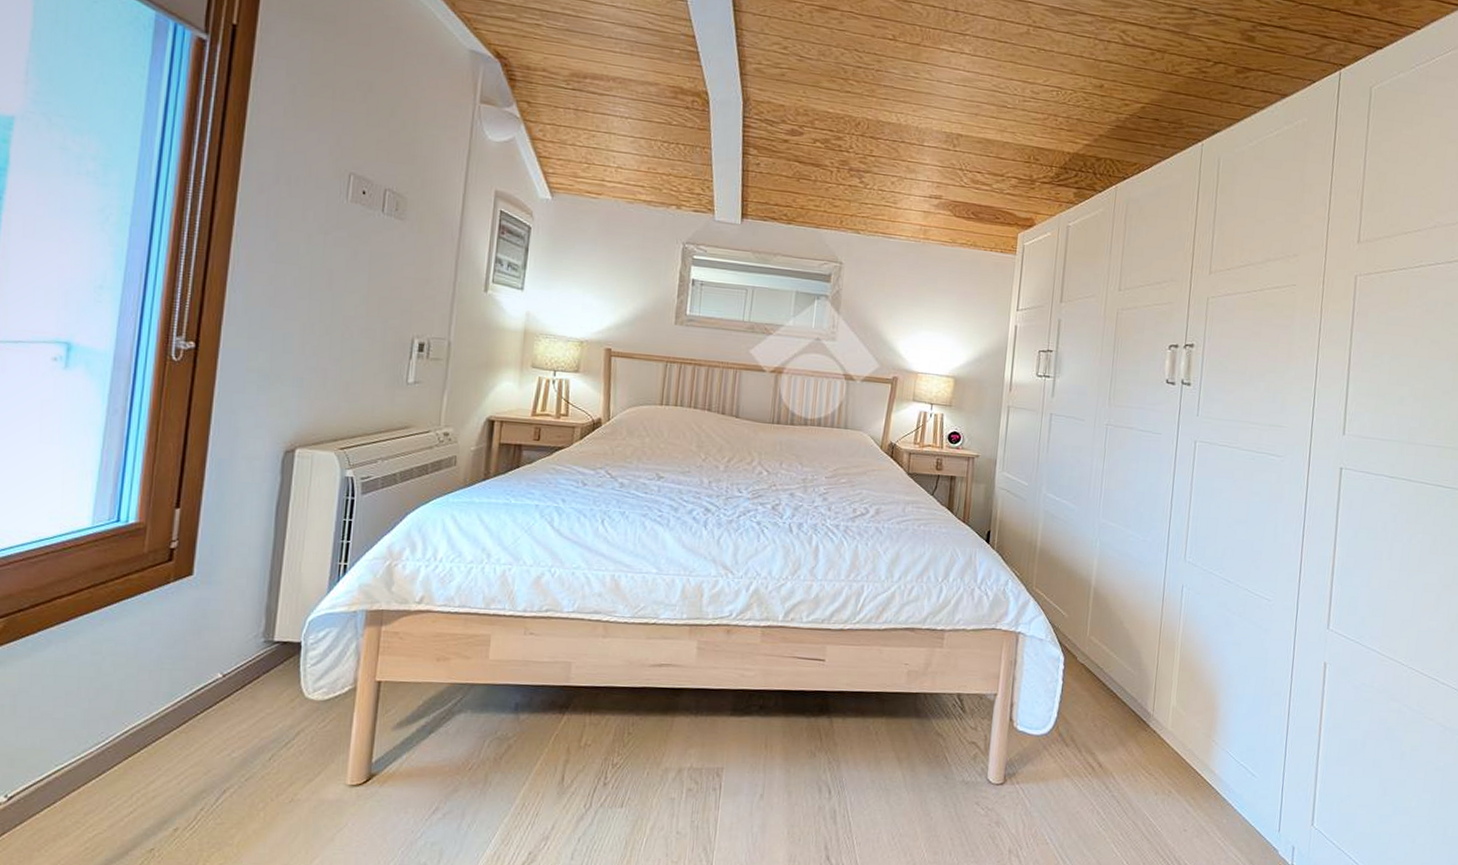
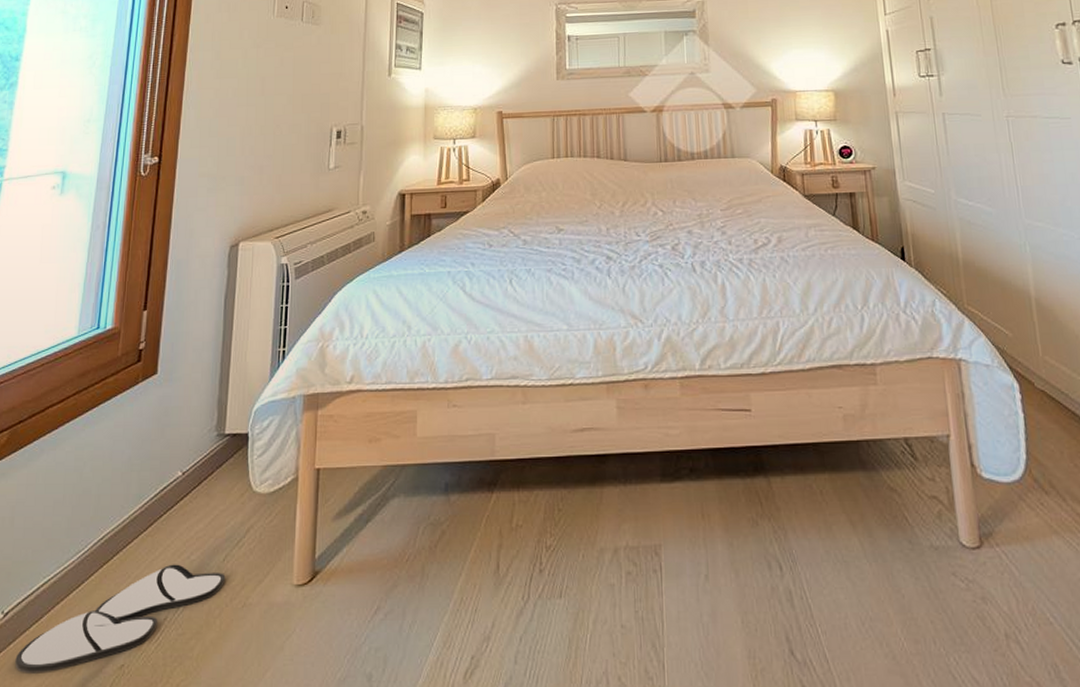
slippers: none [23,760,272,854] -> present [15,564,226,673]

